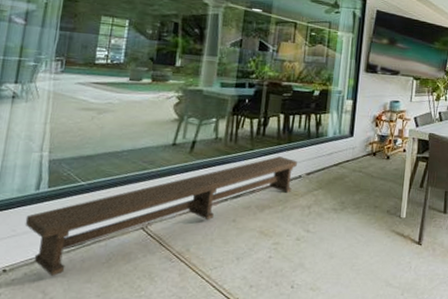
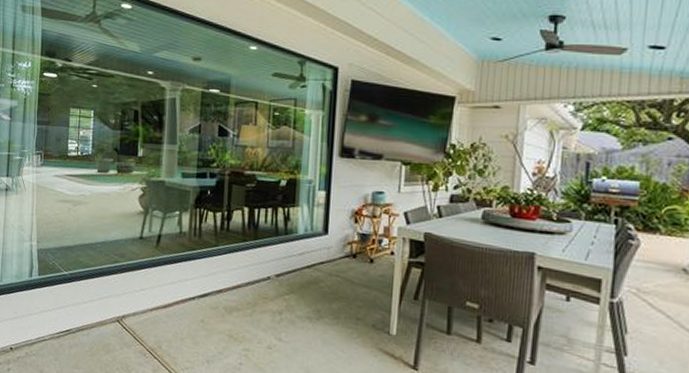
wooden bench: present [25,156,297,276] -> none [23,254,265,358]

